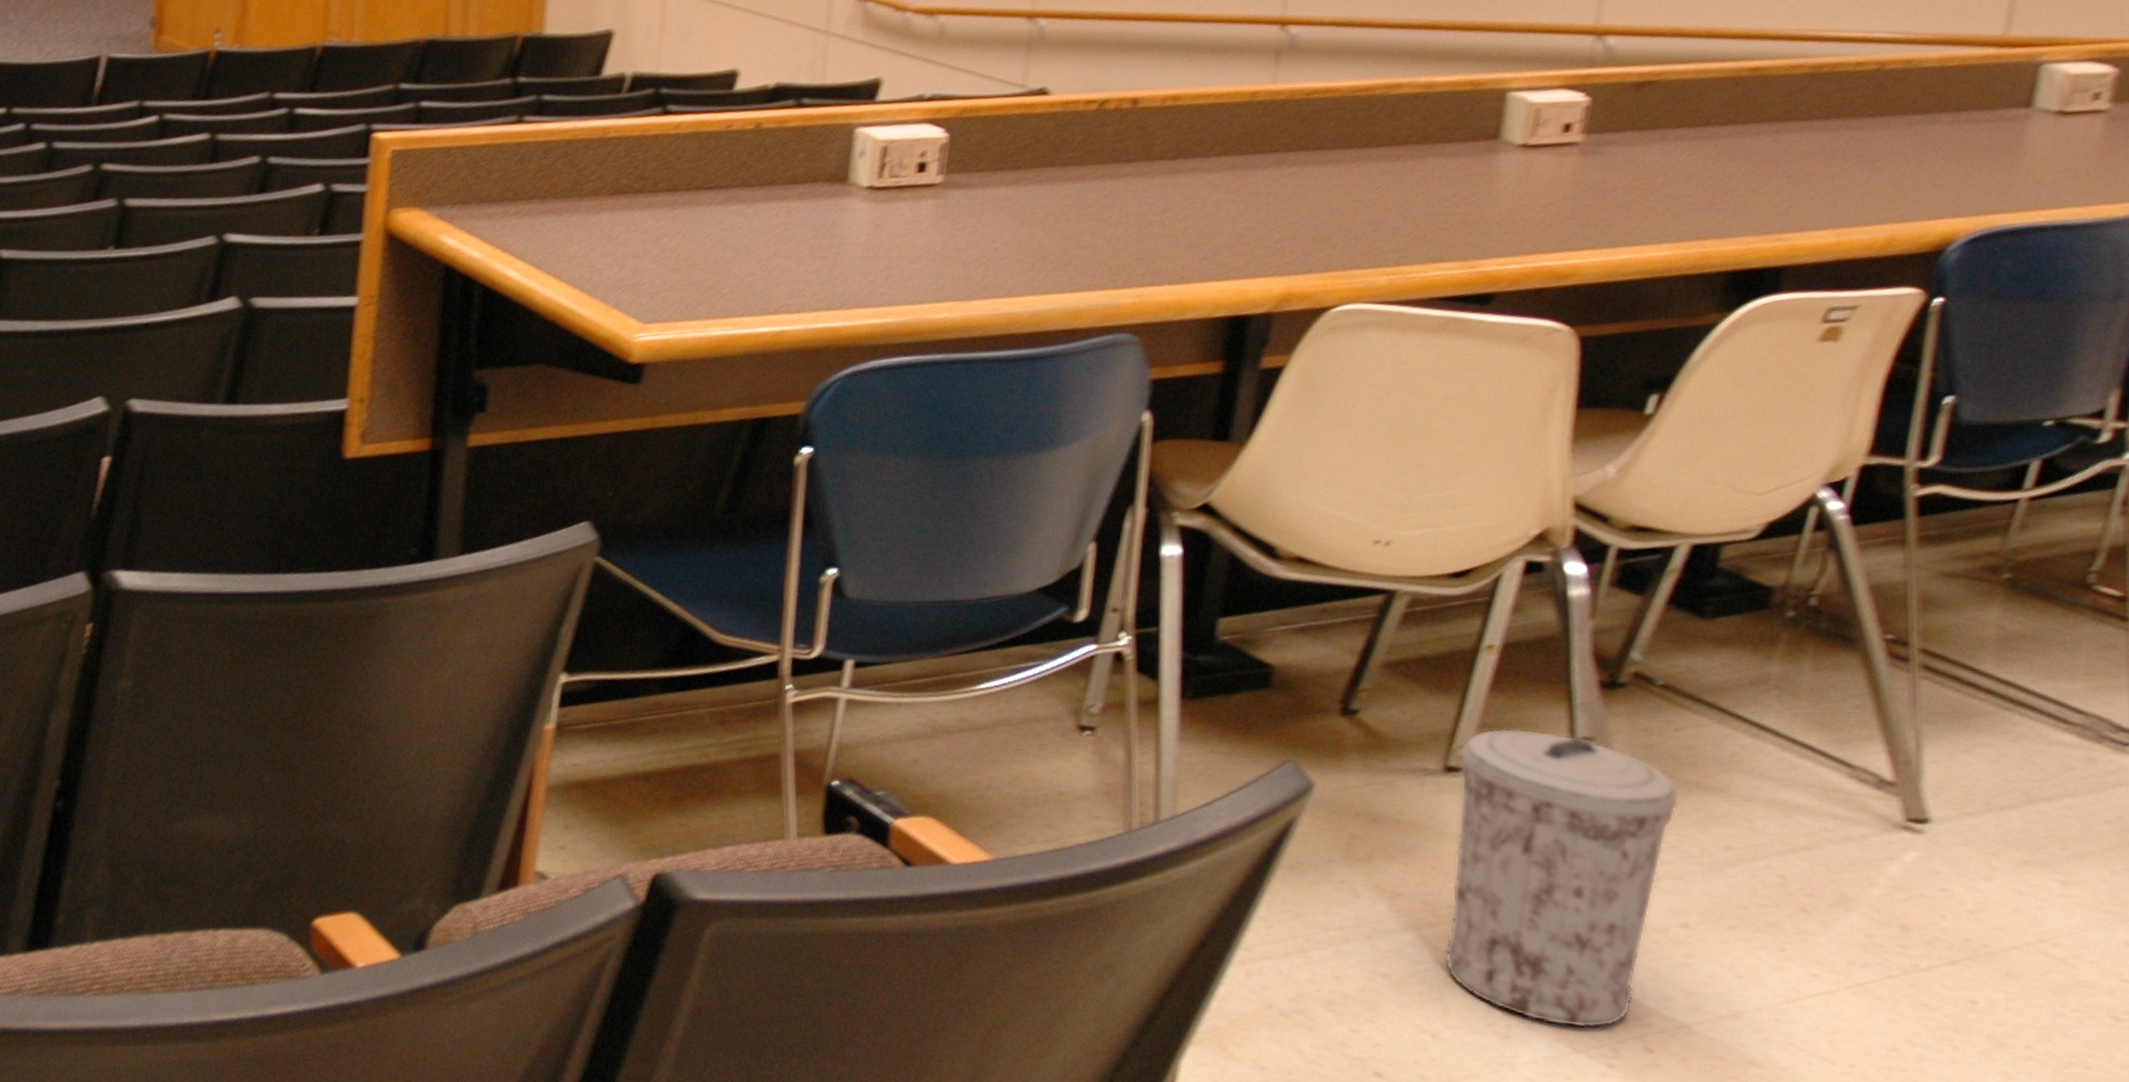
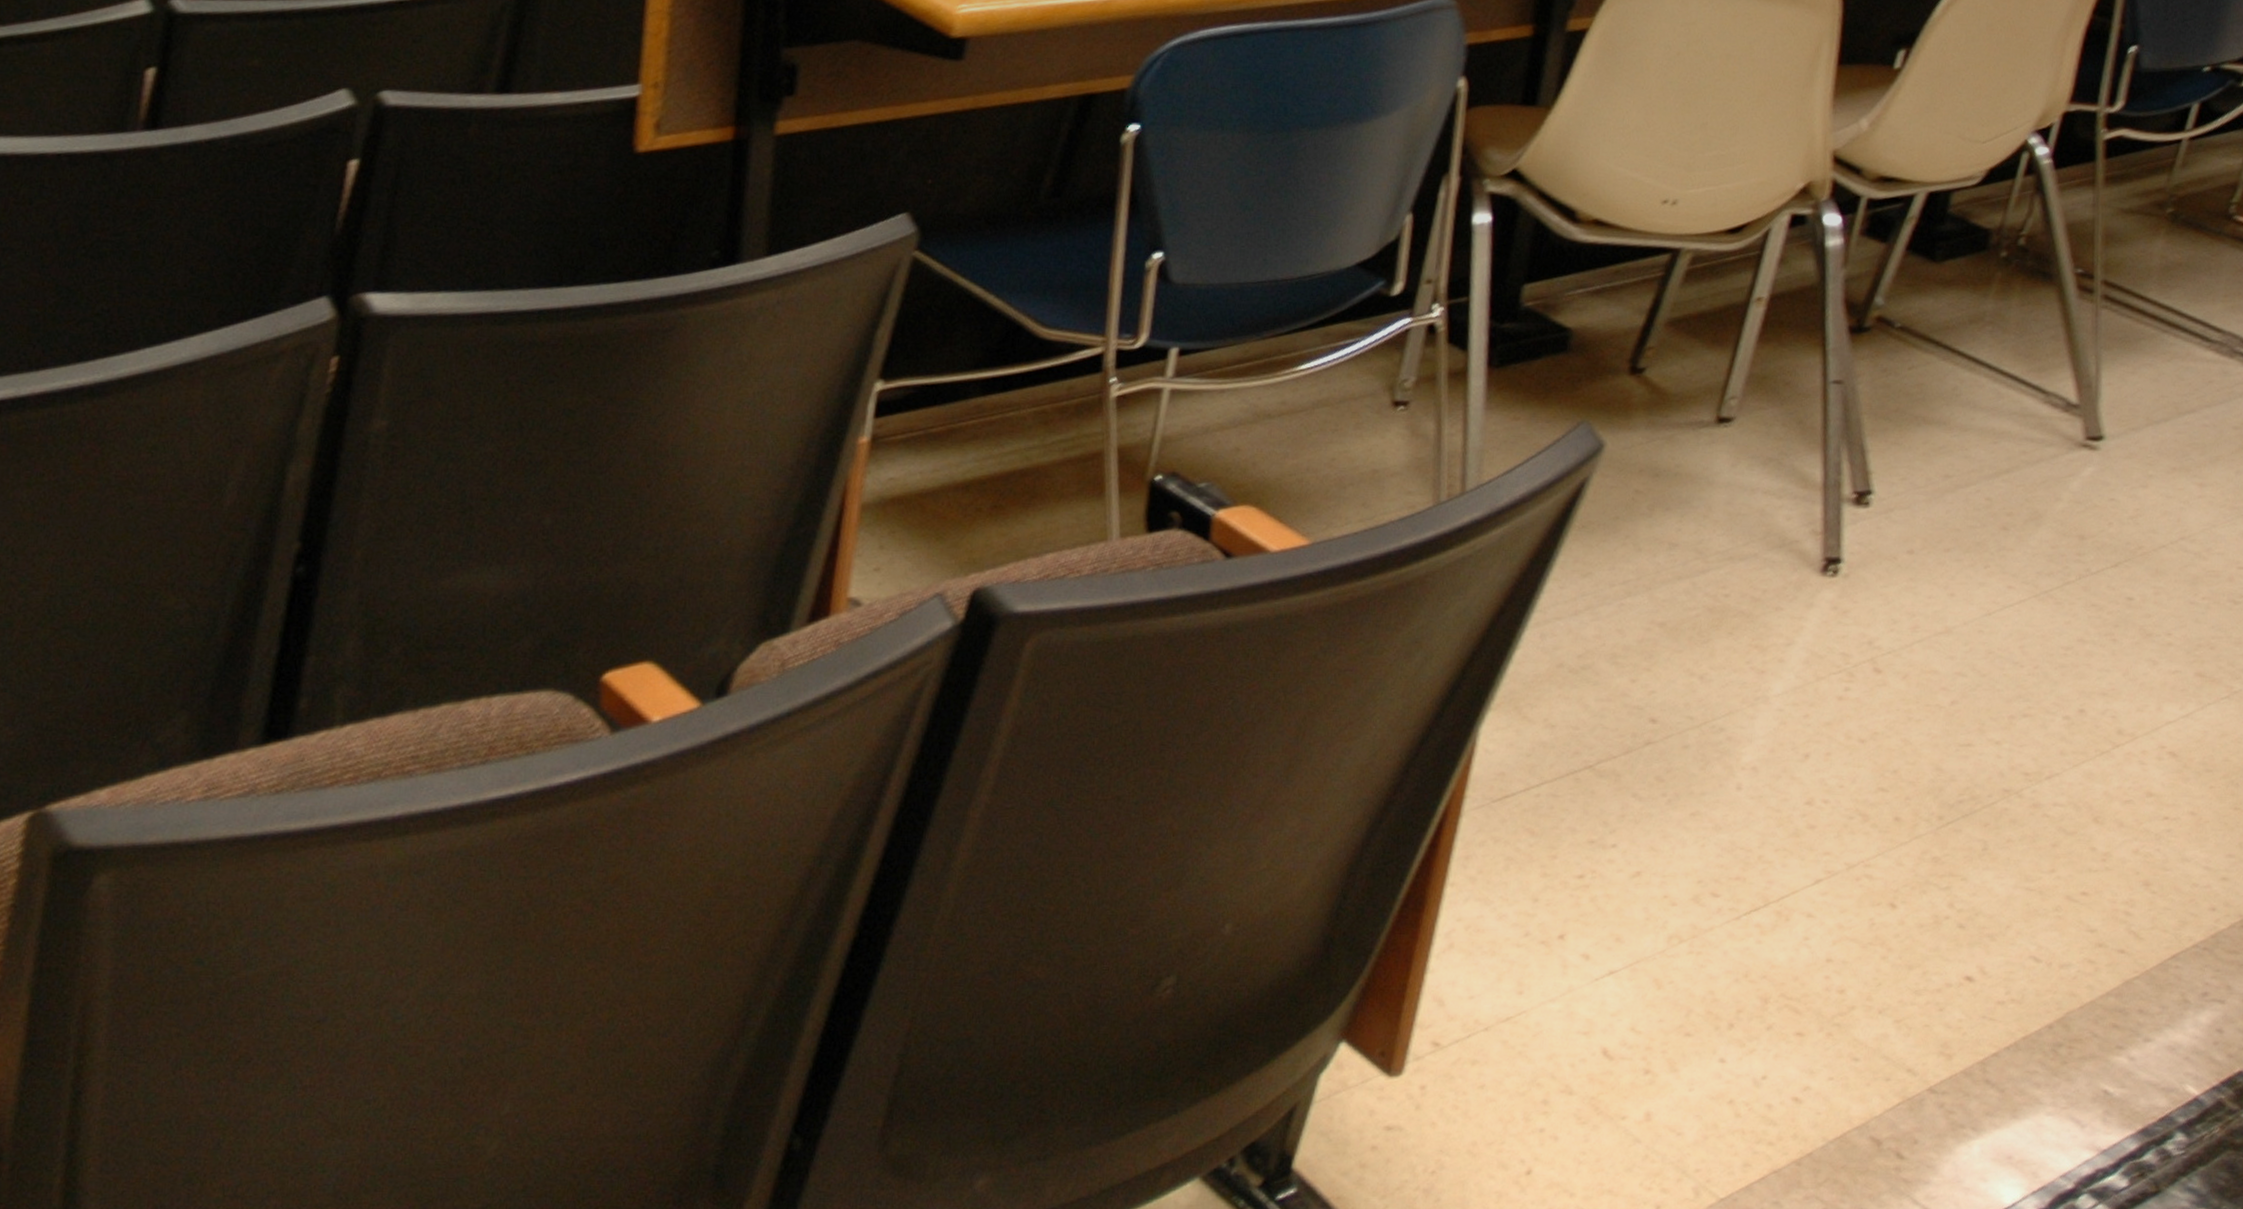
trash can: present [1444,728,1680,1029] -> none [1712,376,1911,657]

